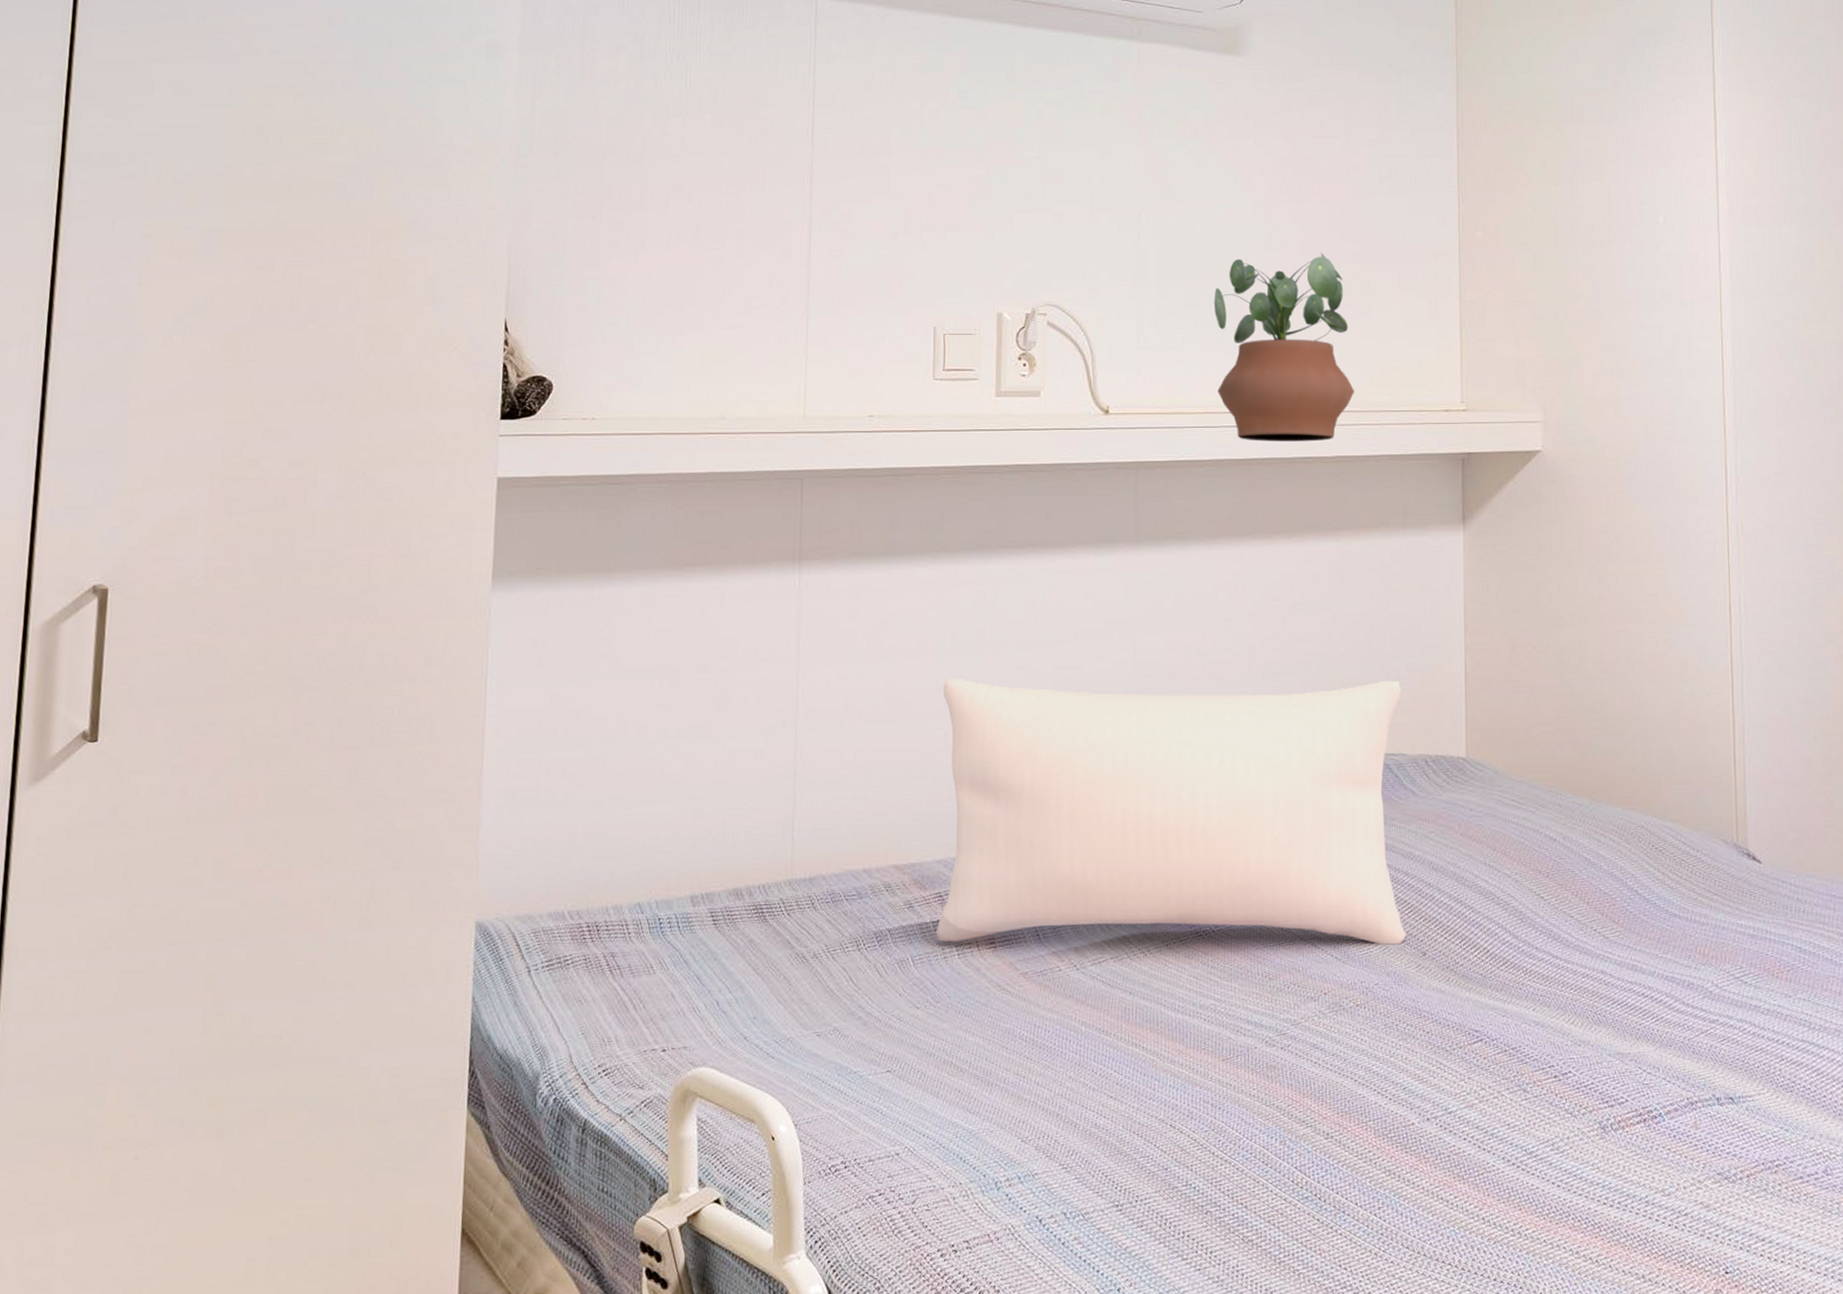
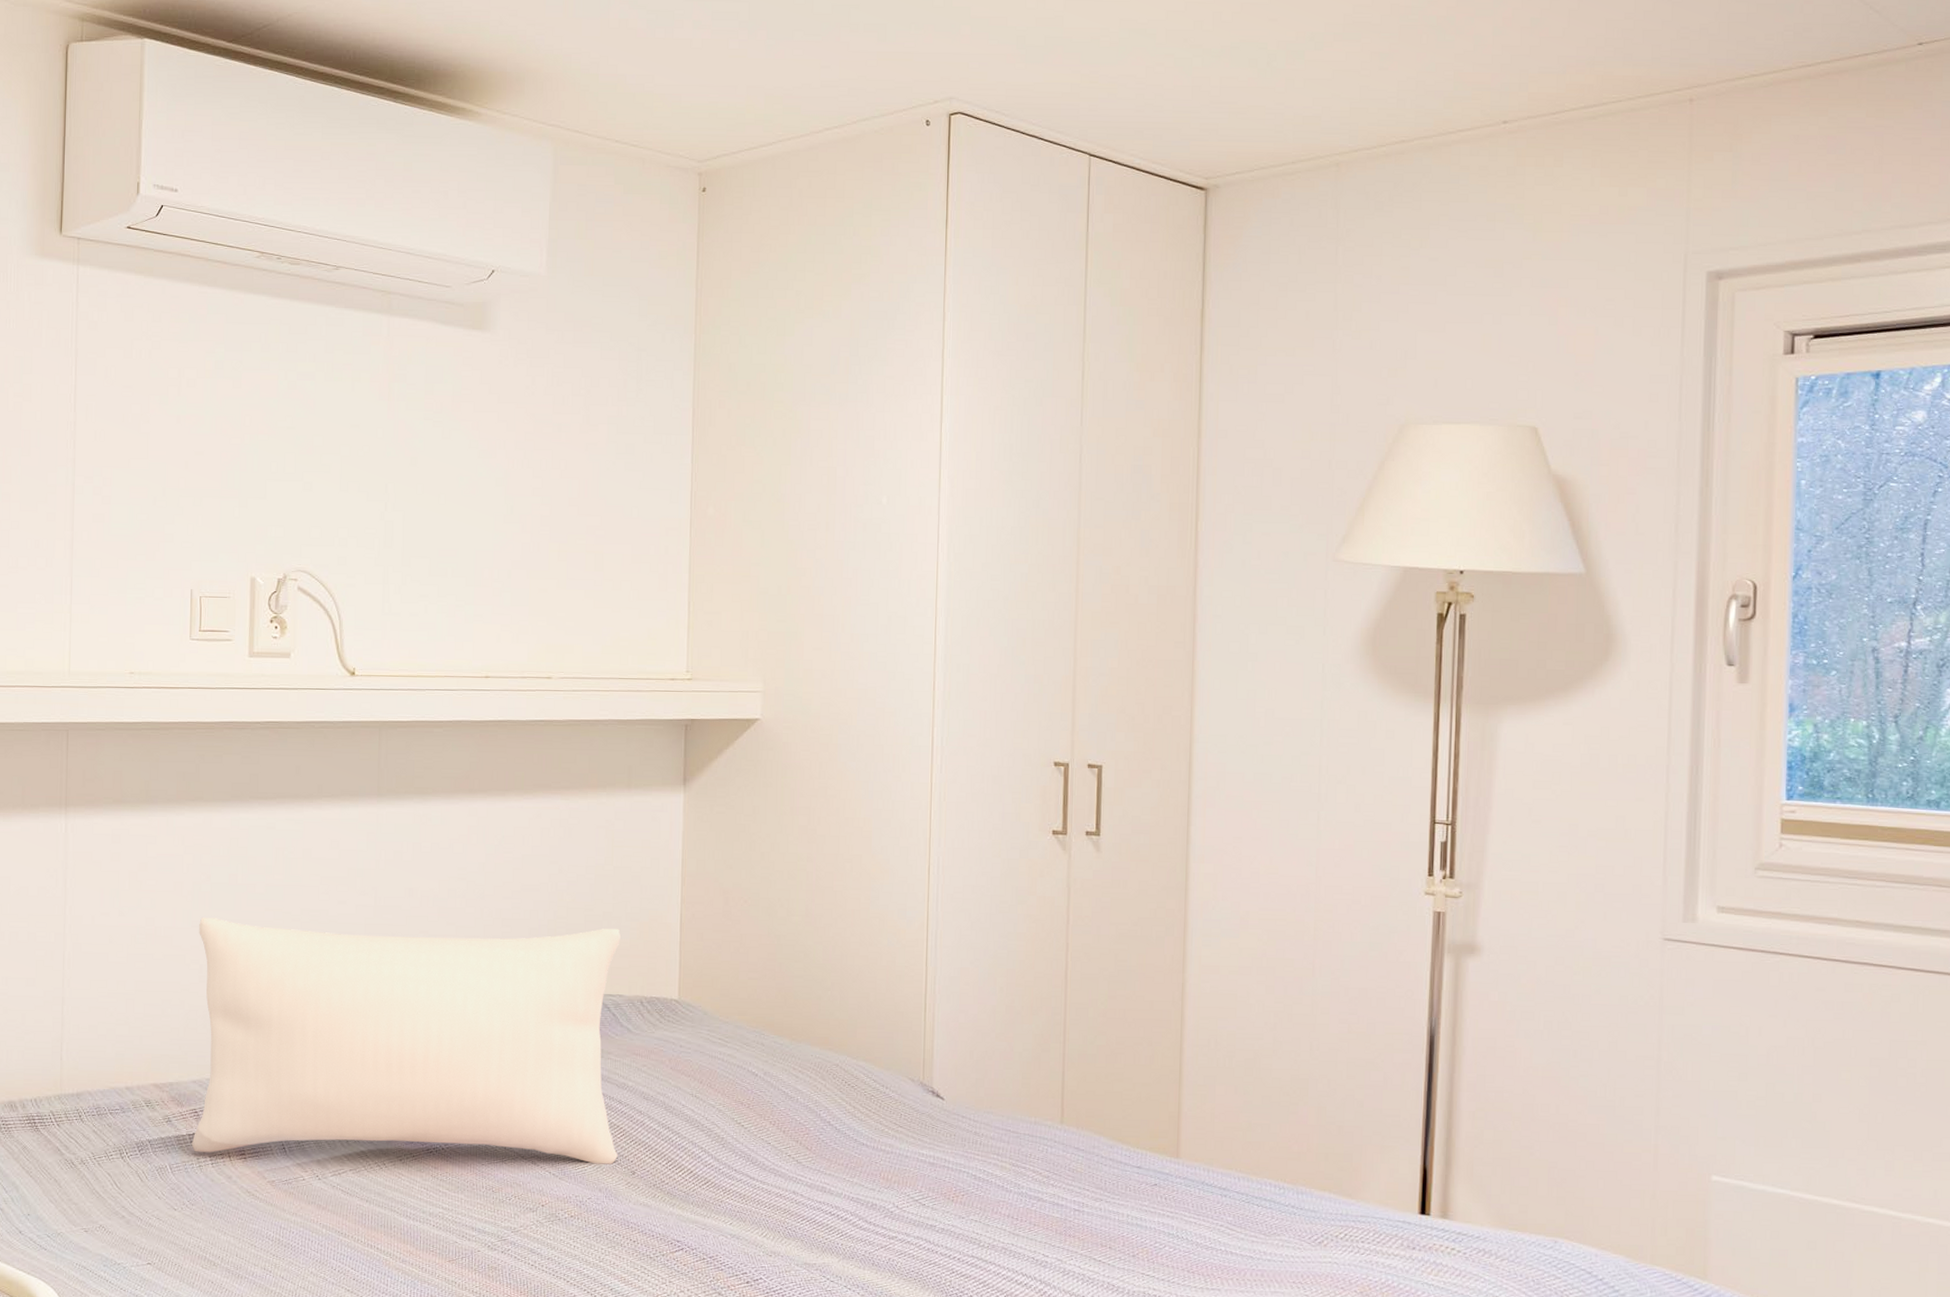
potted plant: present [1213,253,1355,442] -> none [455,526,587,706]

